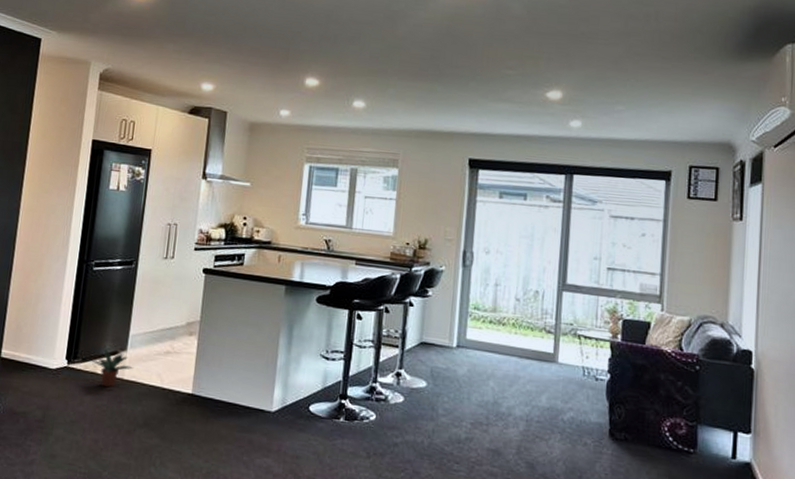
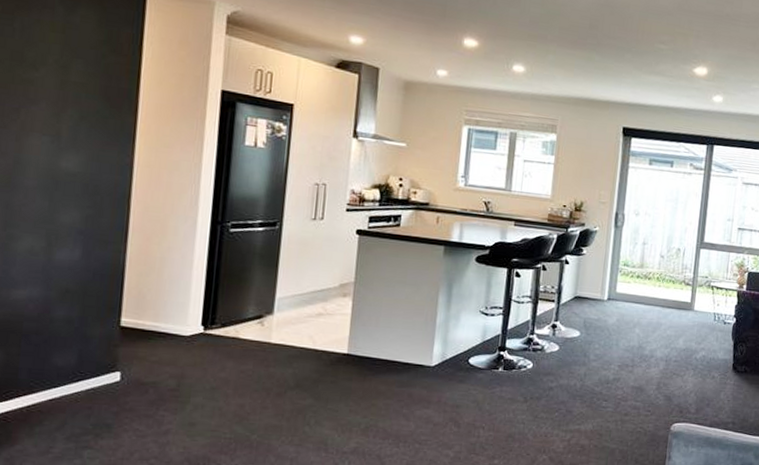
potted plant: present [91,348,134,388] -> none [232,312,282,352]

